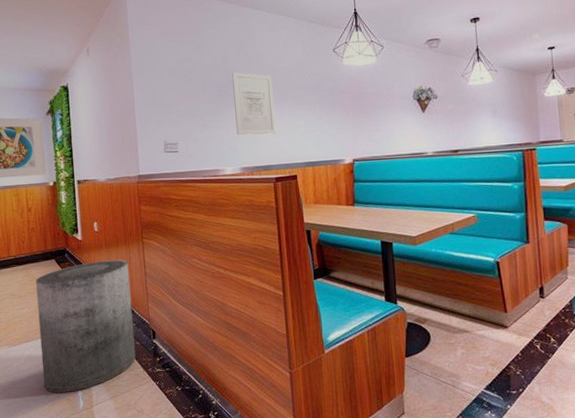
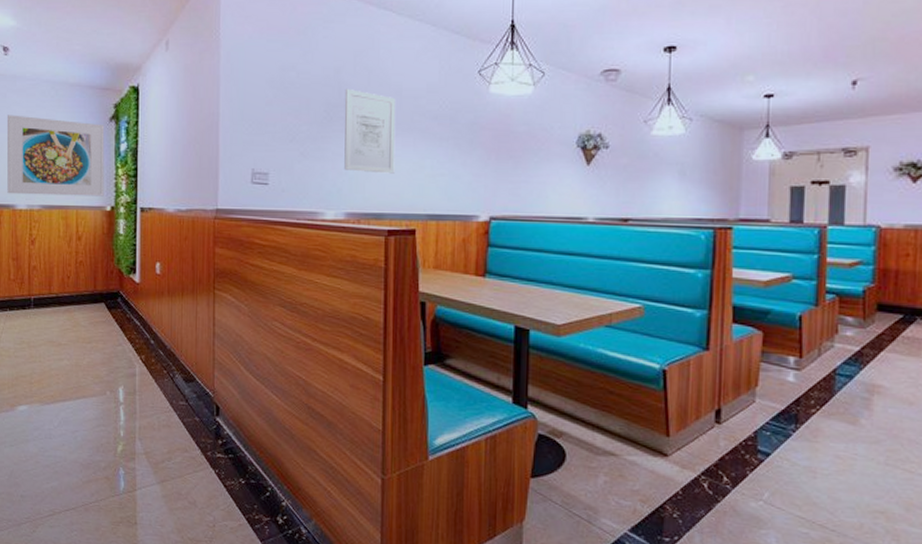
trash can: present [36,259,136,393] -> none [79,311,194,469]

